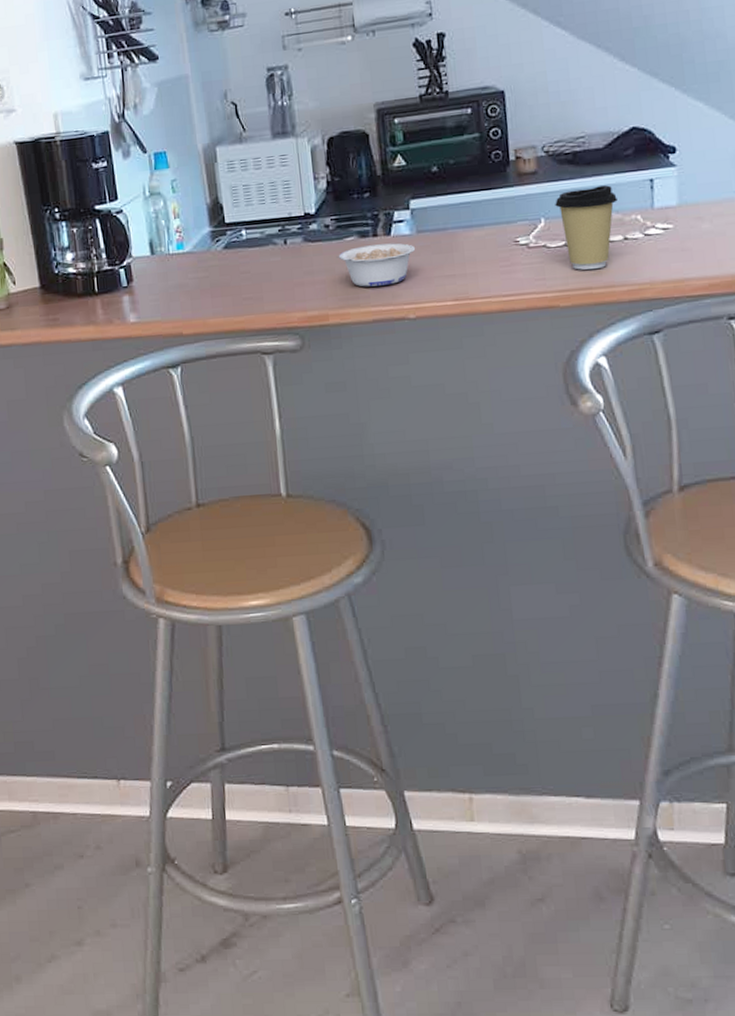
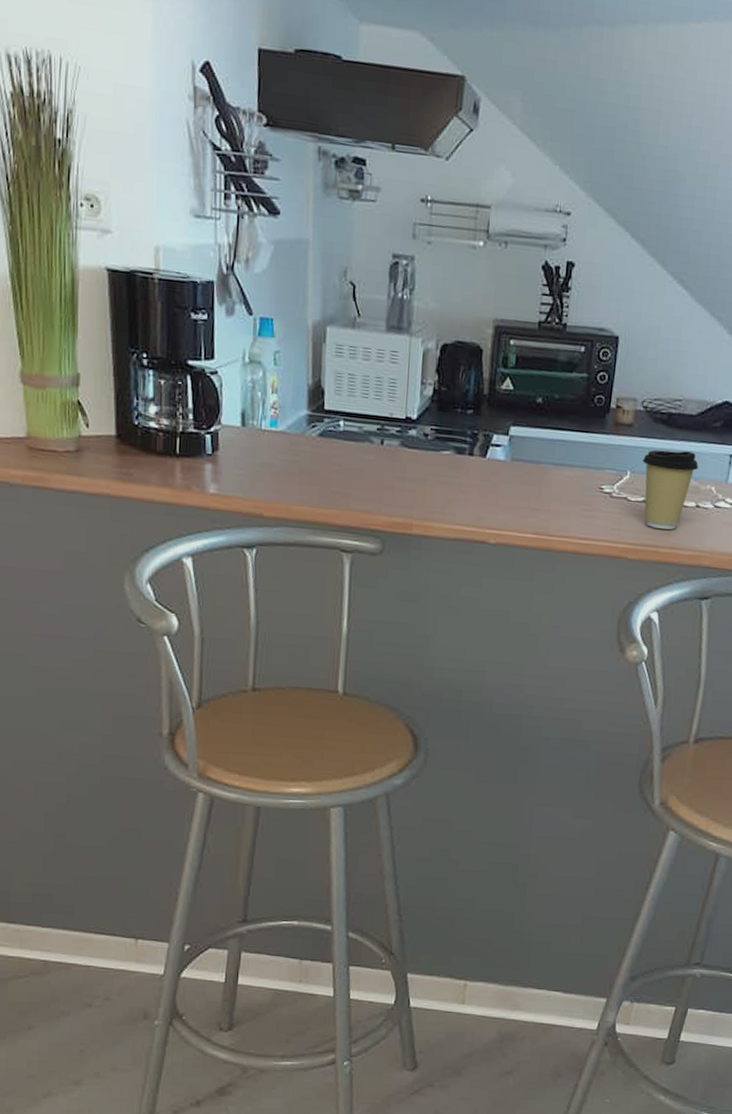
legume: present [337,243,415,287] -> none [430,462,507,507]

